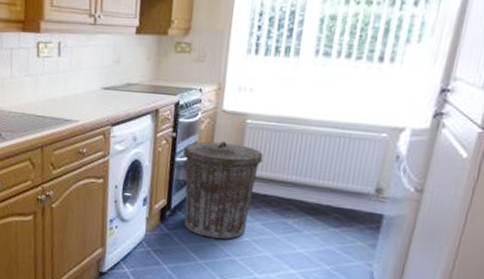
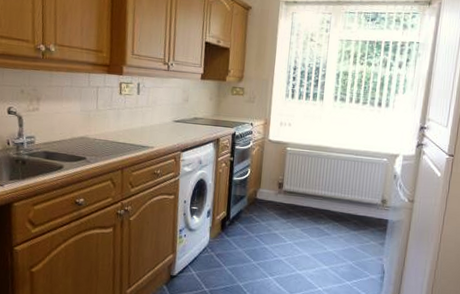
trash can: present [183,141,263,240] -> none [239,164,300,244]

